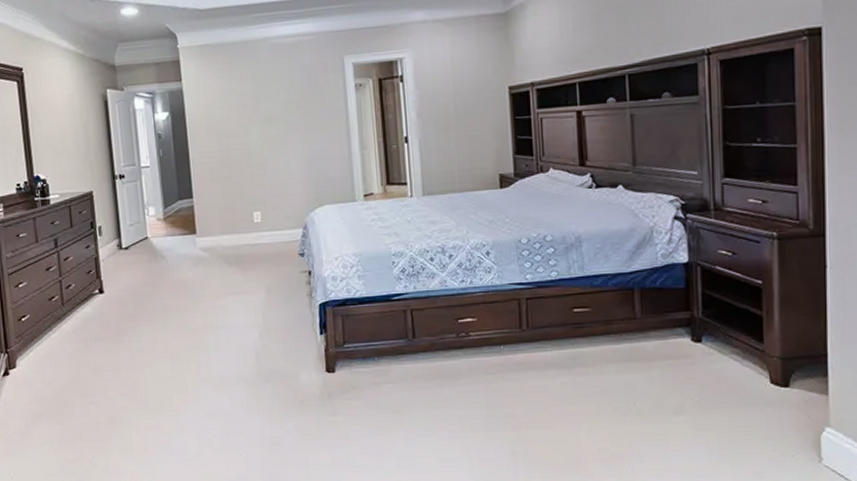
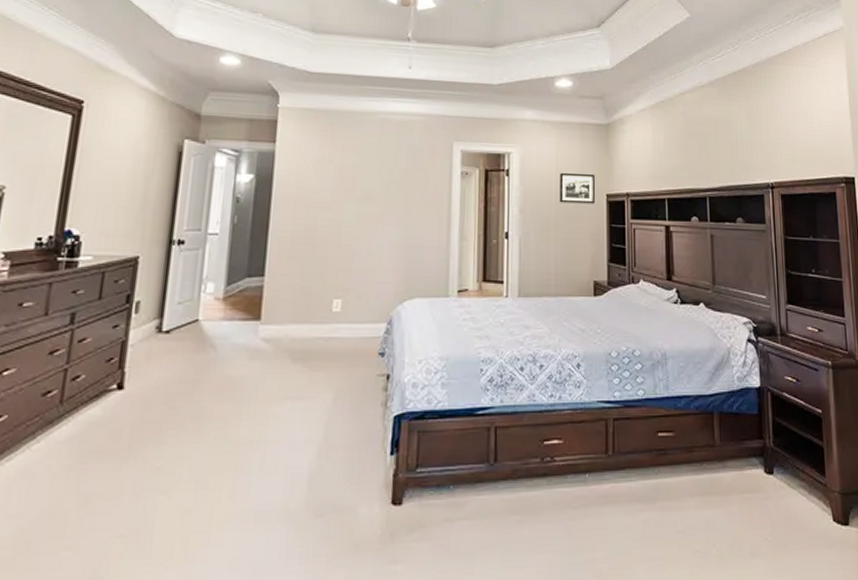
picture frame: none [456,68,496,102] -> present [559,172,595,204]

